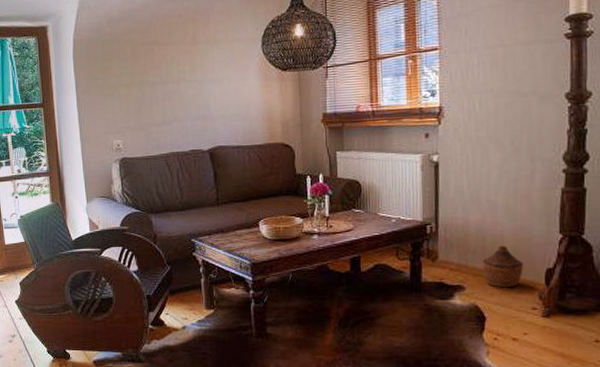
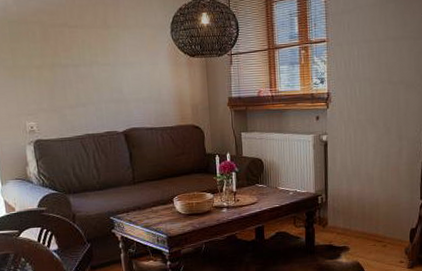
woven basket: present [482,245,523,287] -> none [362,211,394,246]

